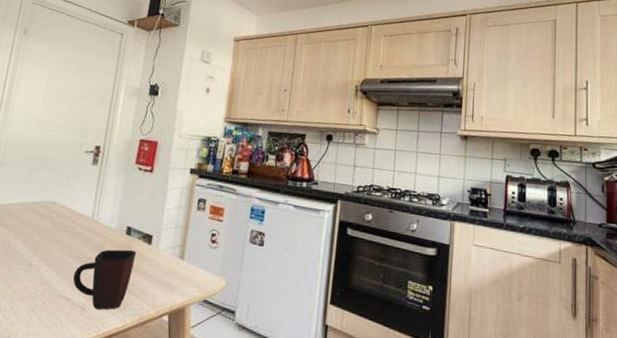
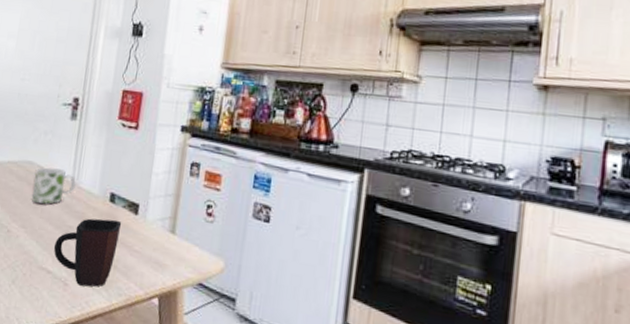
mug: none [53,206,96,239] -> present [31,166,76,205]

